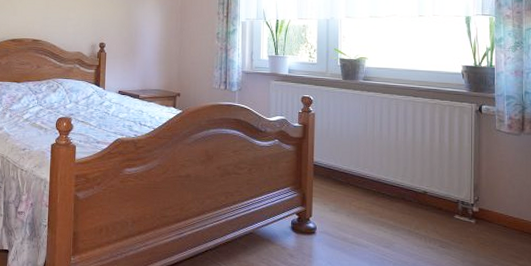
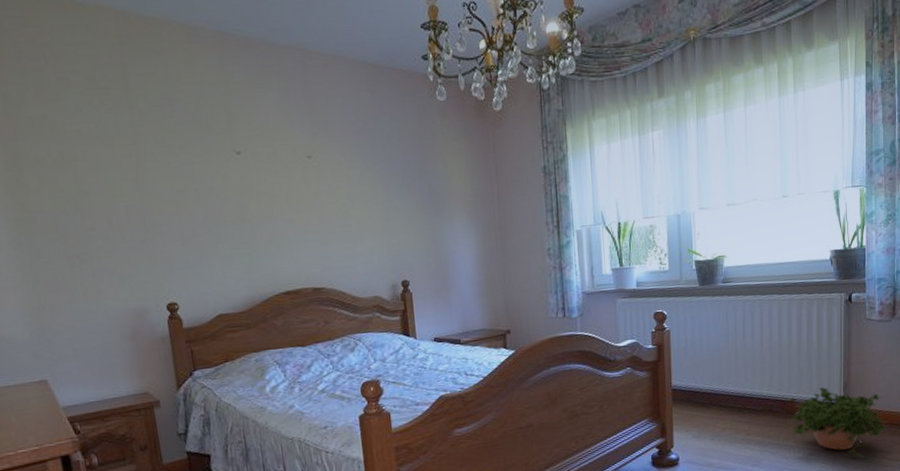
potted plant: none [422,185,517,258] -> present [790,387,887,458]

